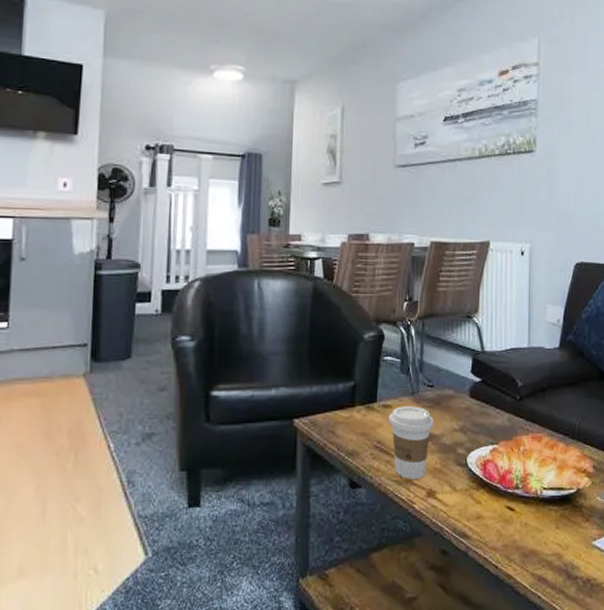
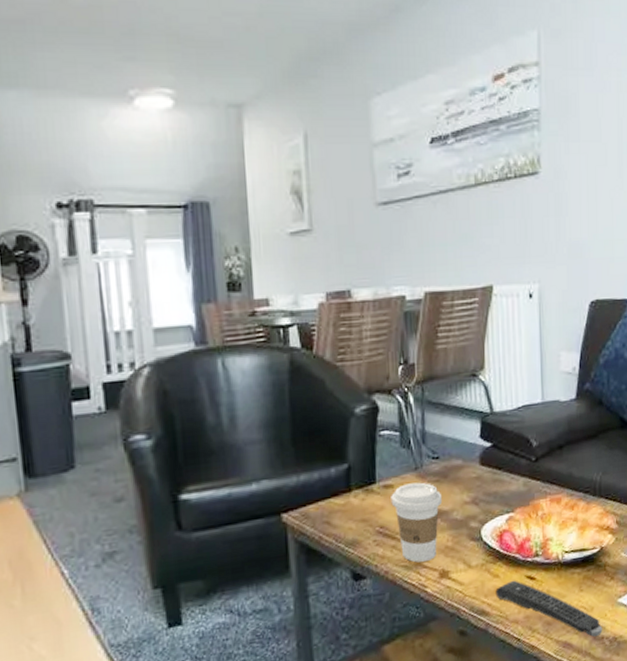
remote control: none [477,508,577,575] -> present [495,580,603,637]

